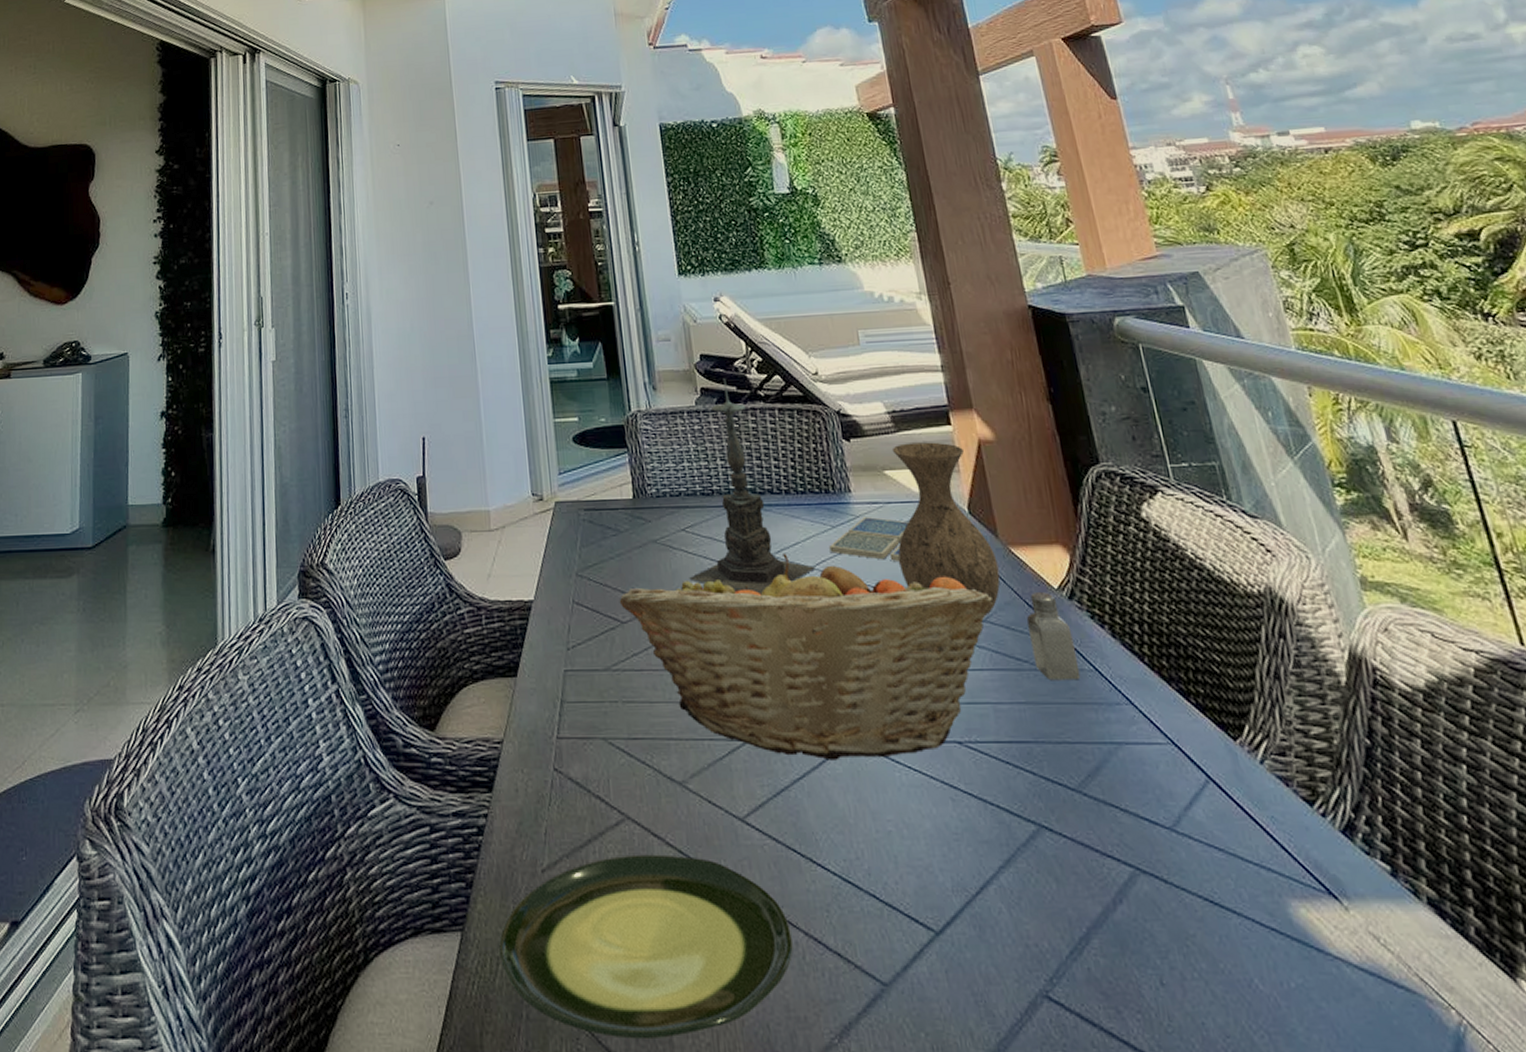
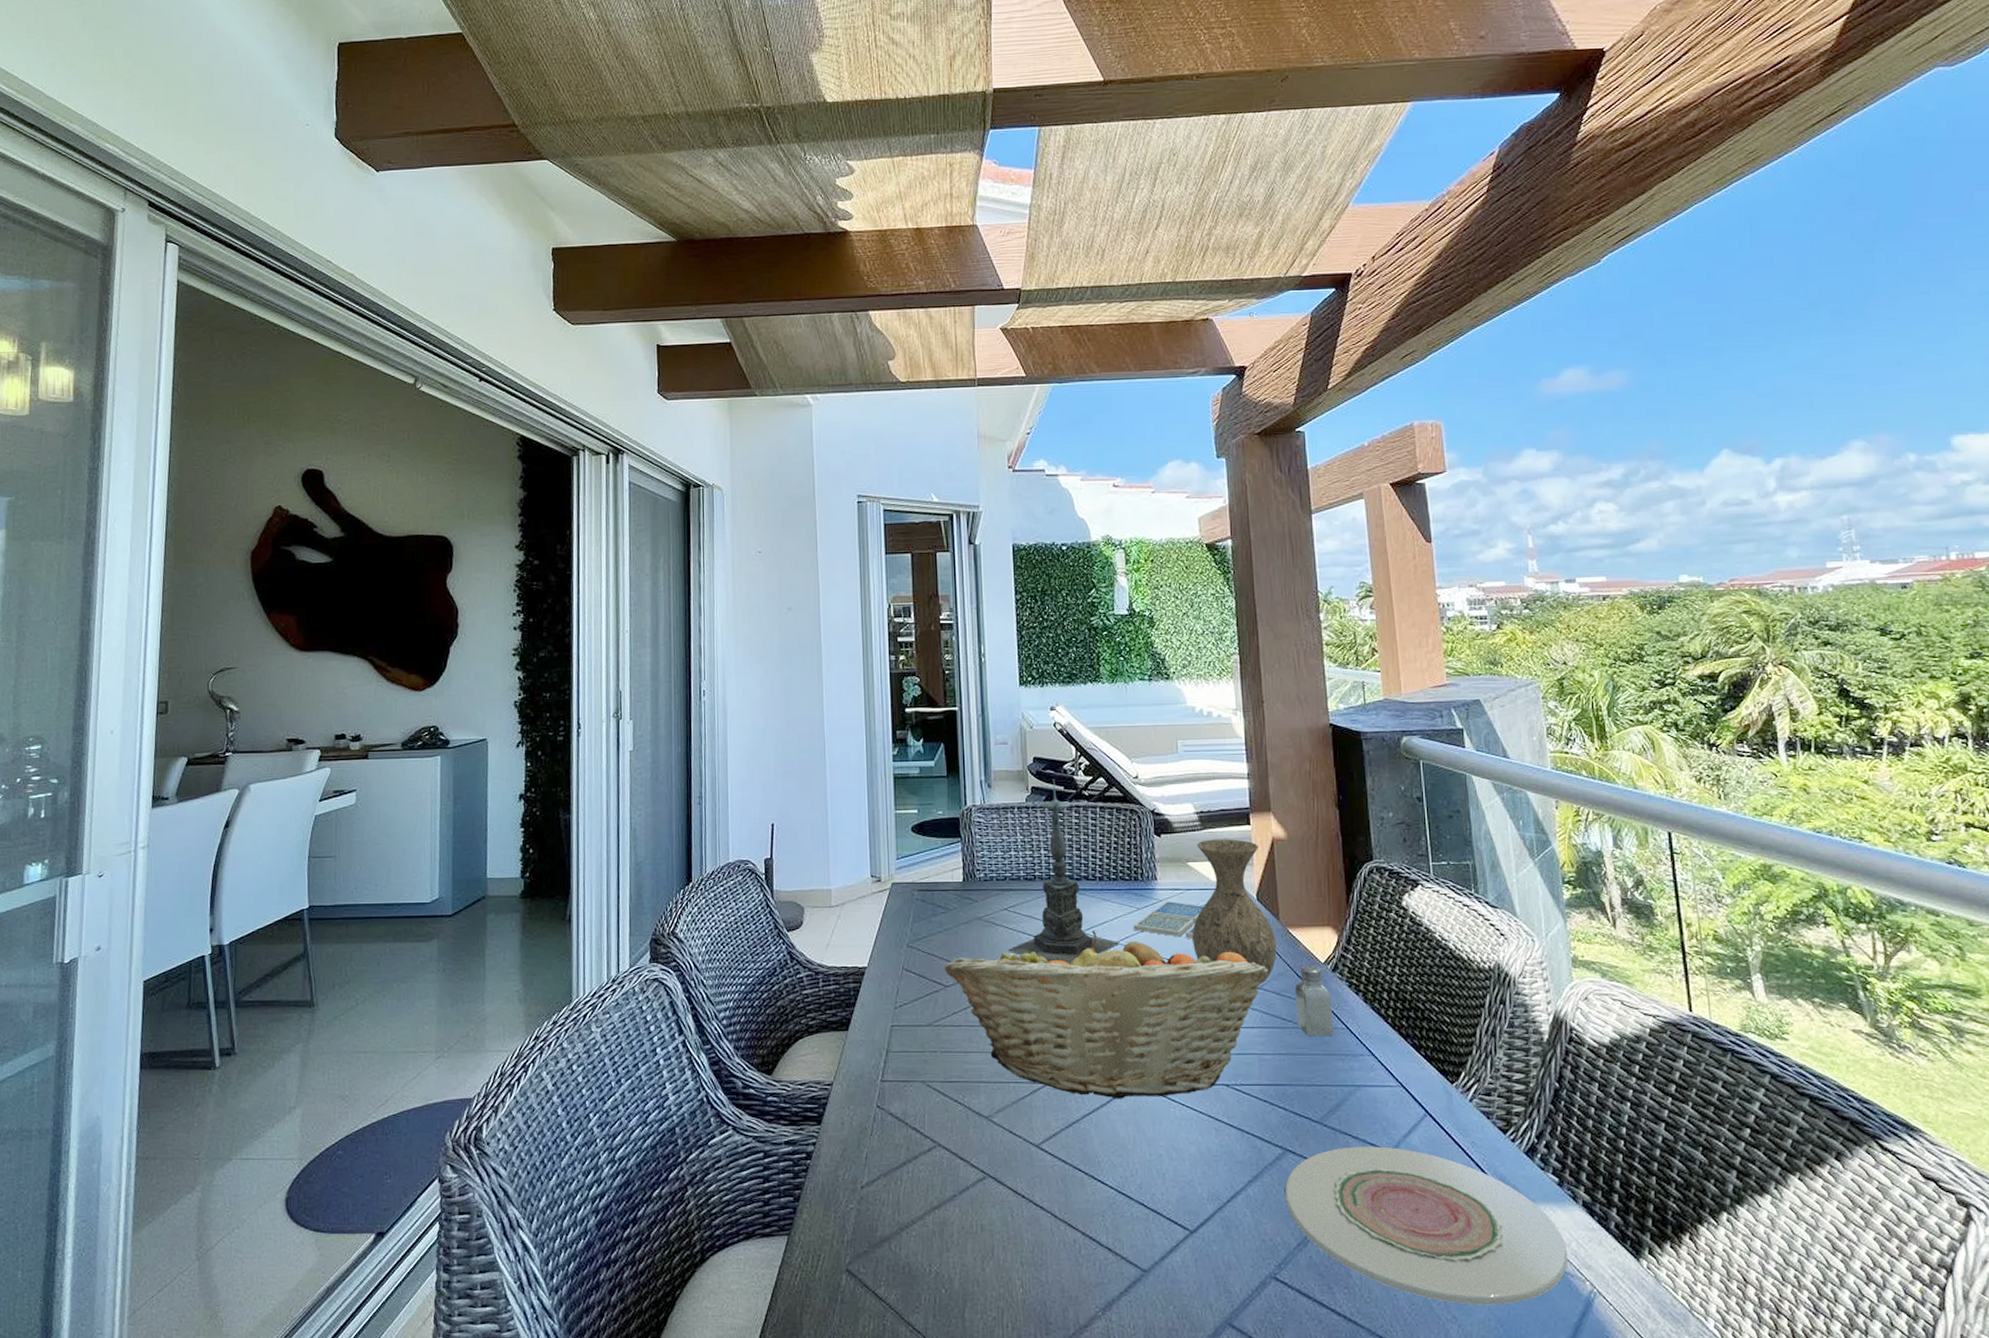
plate: present [498,854,793,1040] -> none [819,1174,1071,1316]
plate: none [1045,822,1422,1040] -> present [1285,1146,1568,1305]

